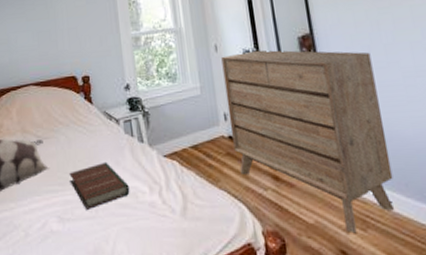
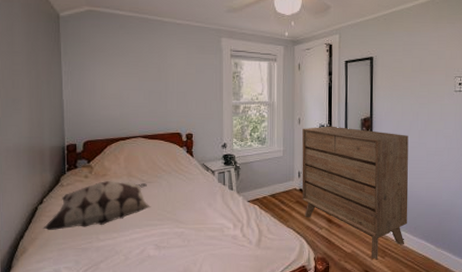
book: present [69,161,130,209] -> none [168,203,218,240]

